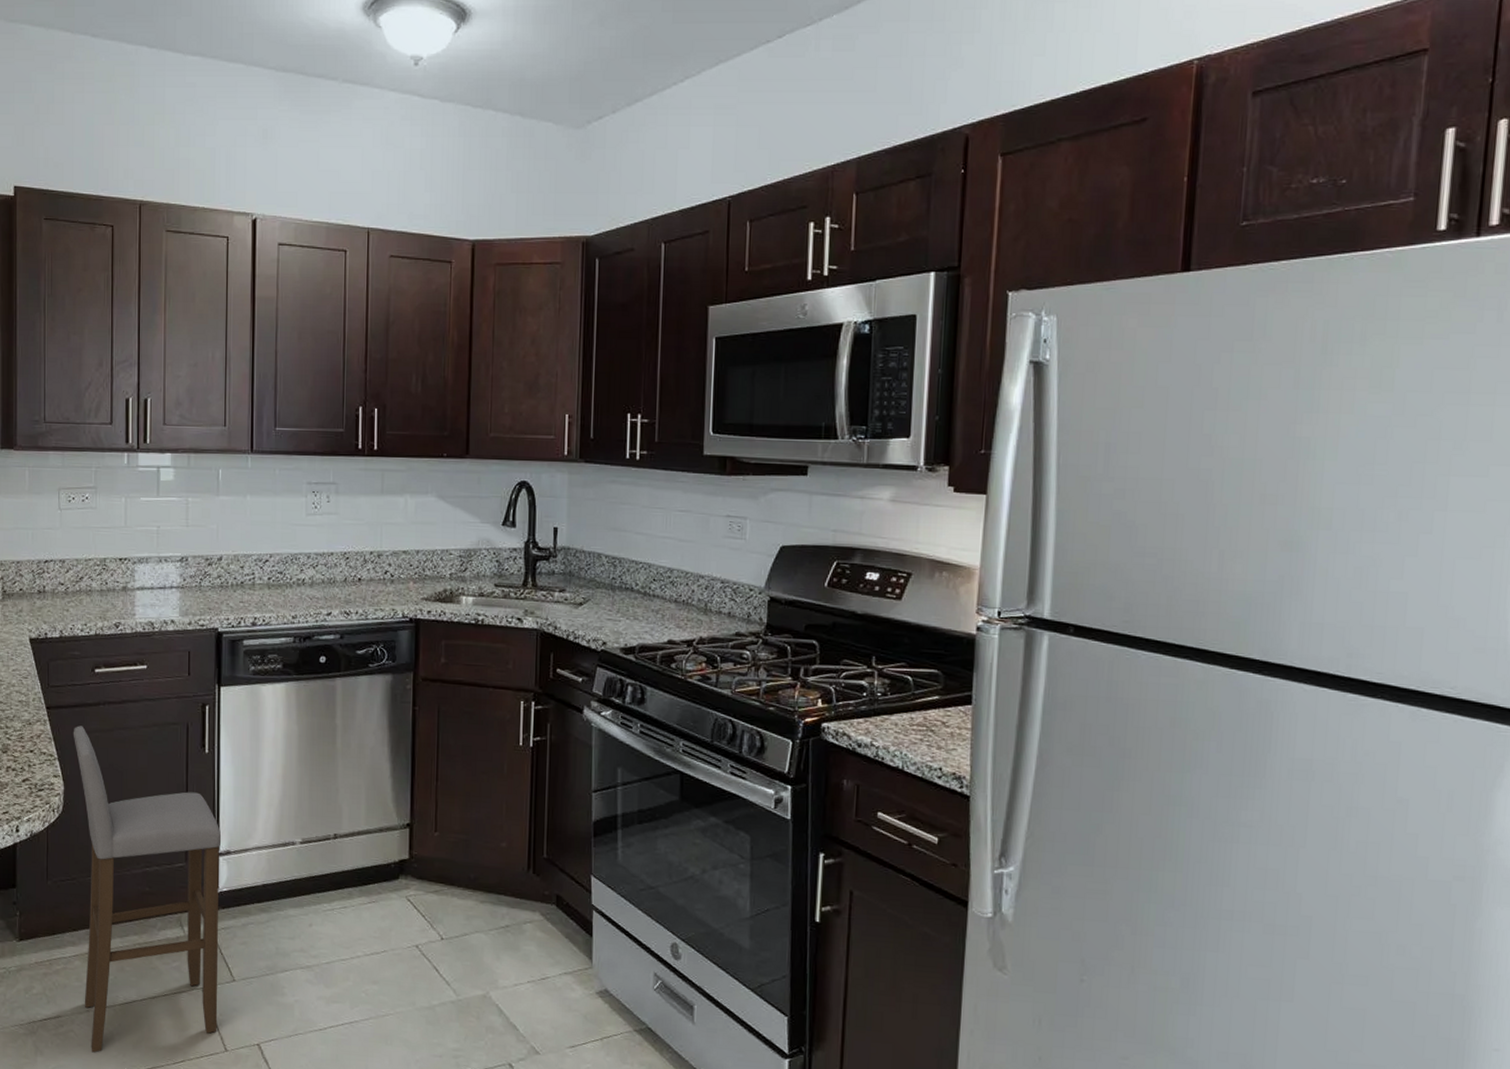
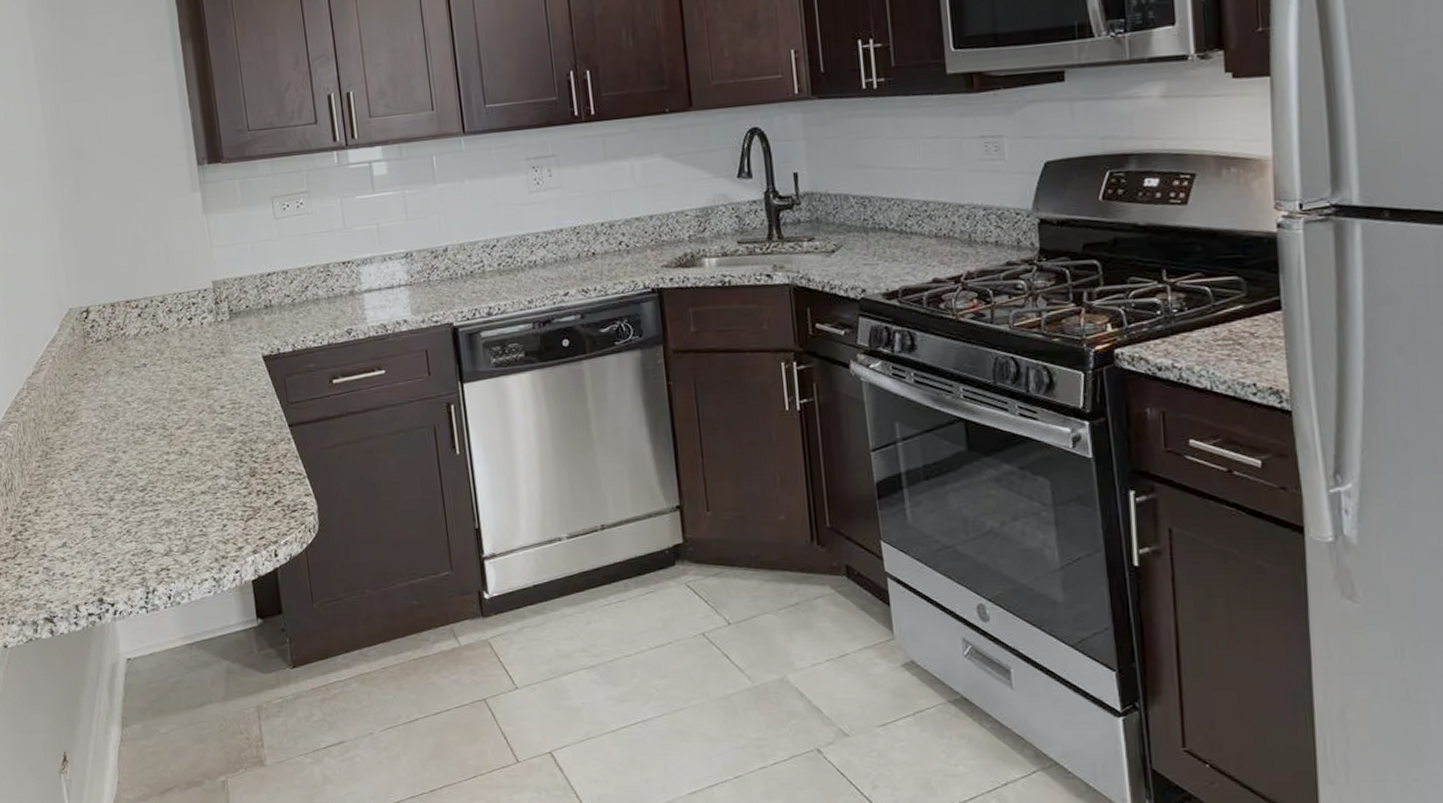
bar stool: present [73,726,222,1053] -> none [318,440,506,776]

